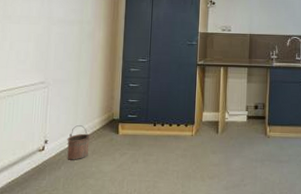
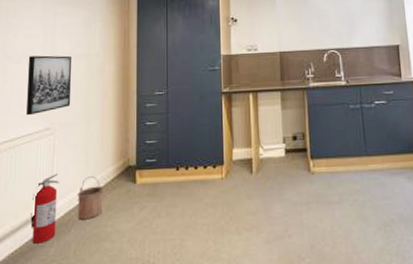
wall art: none [24,18,65,70] -> present [26,55,72,116]
fire extinguisher: none [25,120,52,177] -> present [30,173,59,244]

